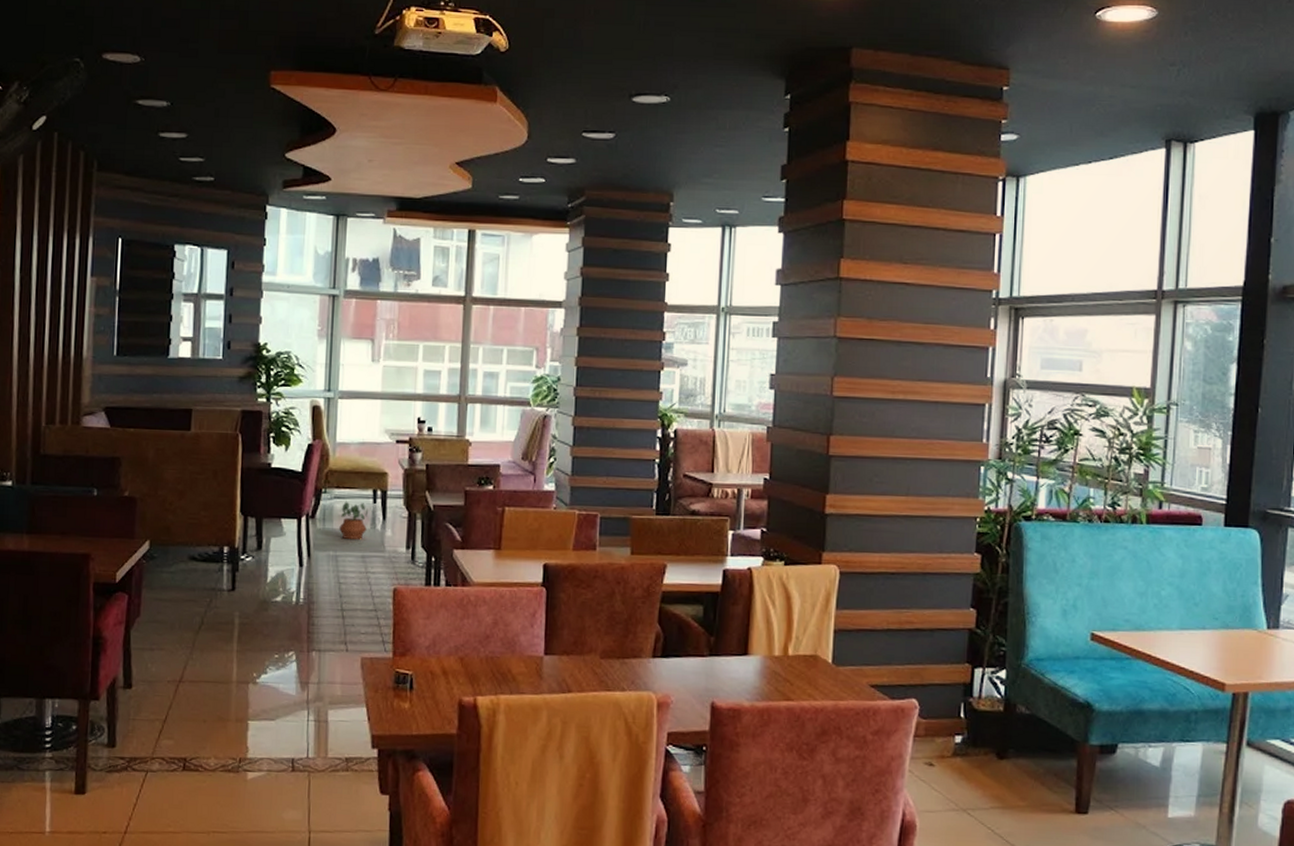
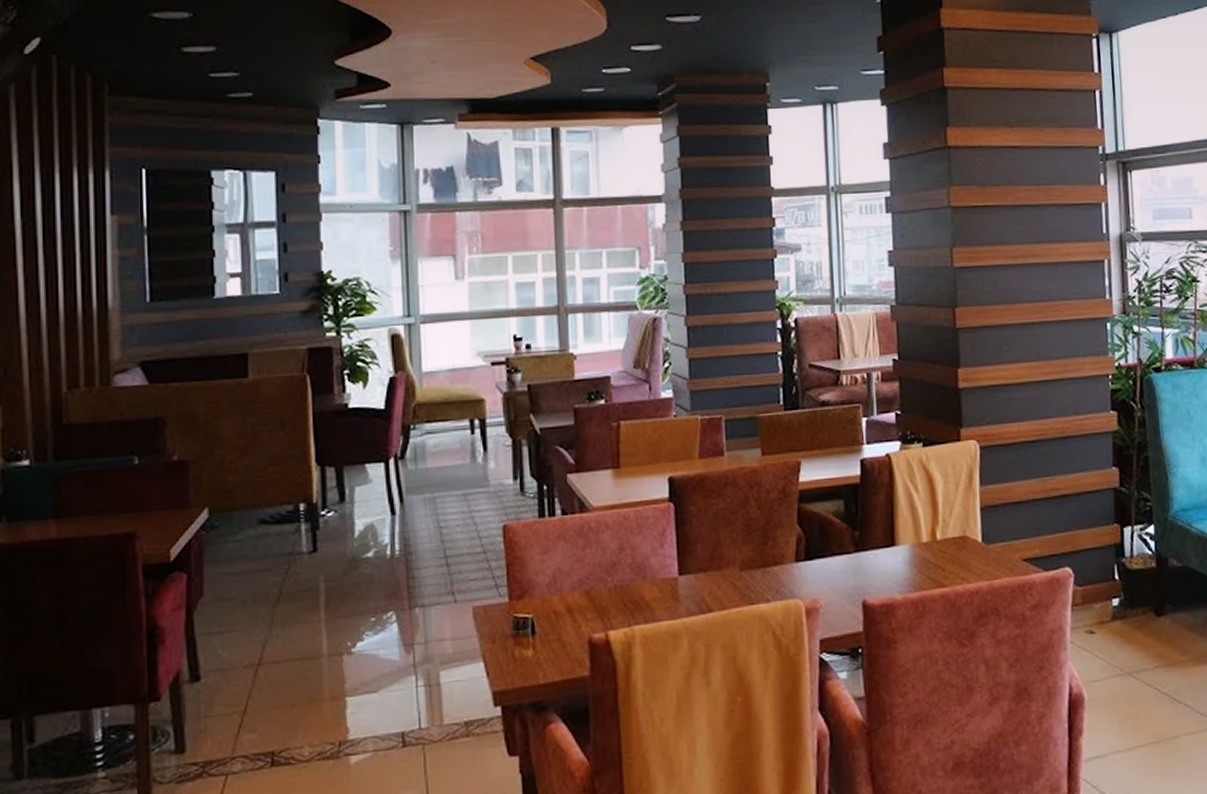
potted plant: present [339,501,369,539] -> none [434,435,467,478]

